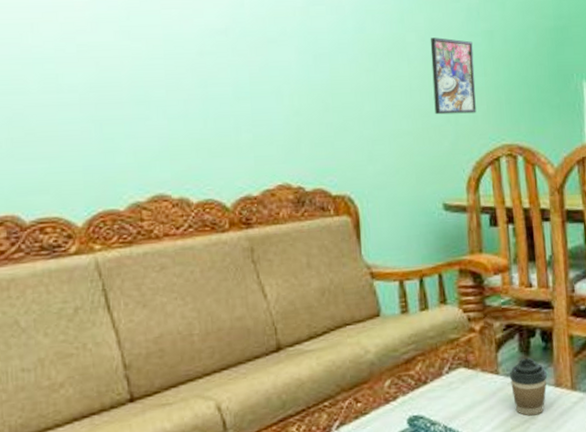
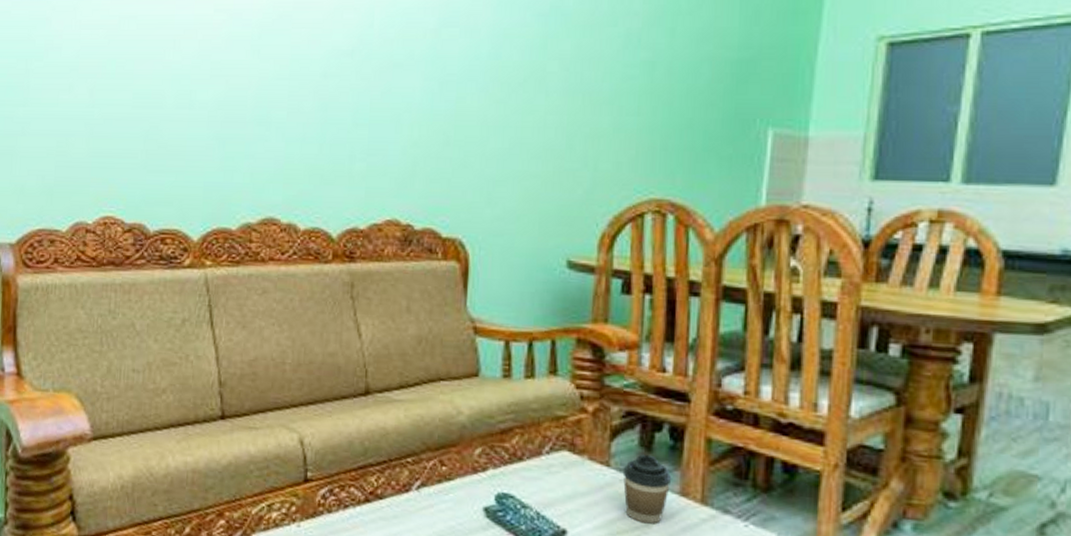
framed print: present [430,37,476,115] -> none [571,67,627,159]

